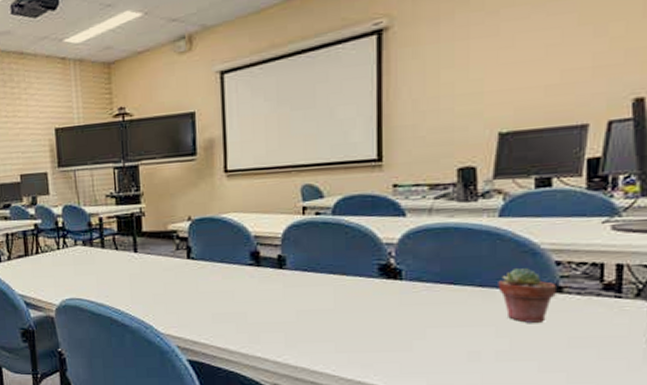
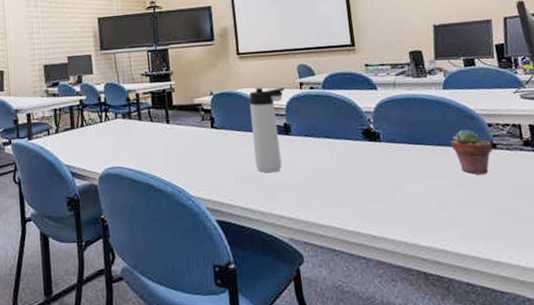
thermos bottle: none [236,211,282,312] -> present [249,87,285,173]

